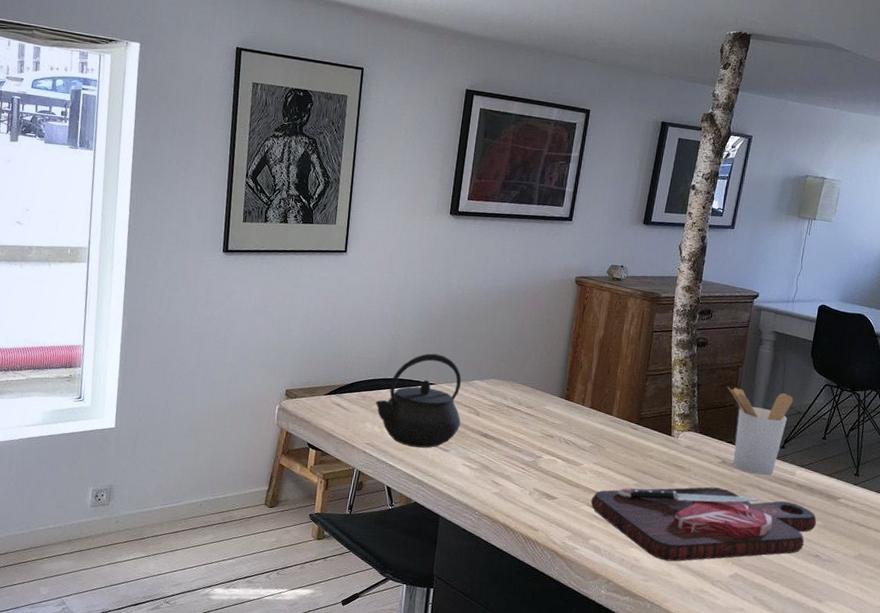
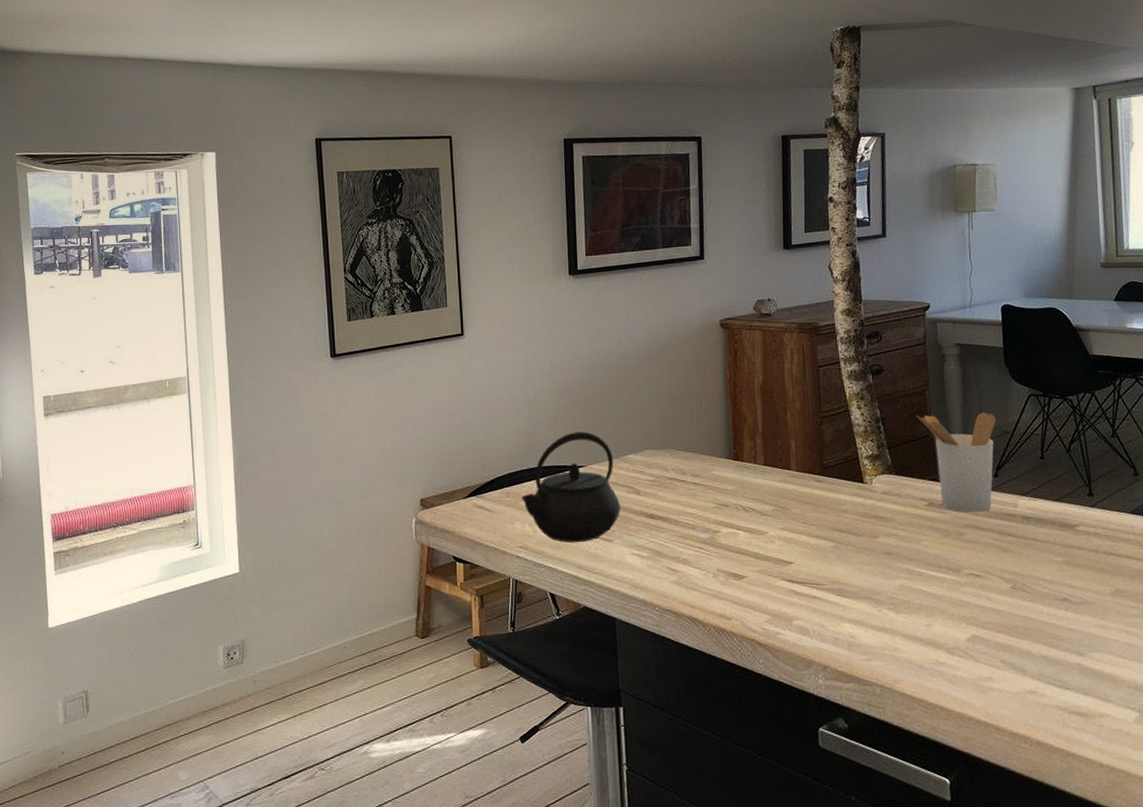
cutting board: present [590,487,817,562] -> none [785,535,1057,632]

